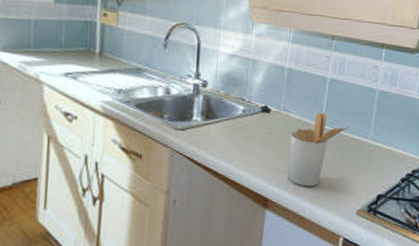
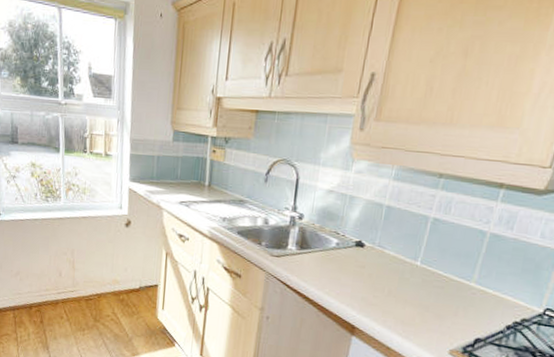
utensil holder: present [287,113,350,187] -> none [377,251,451,322]

